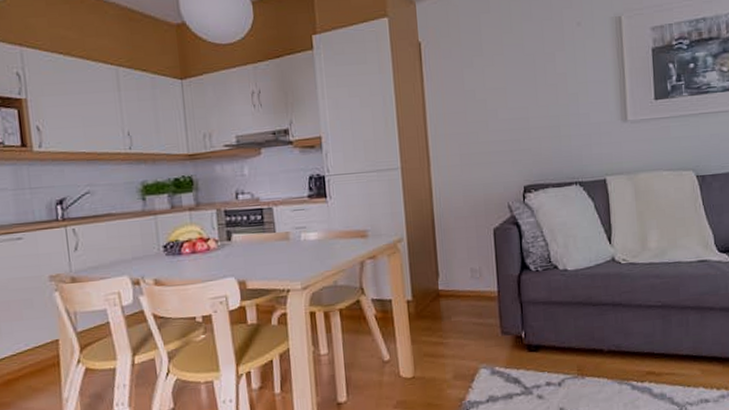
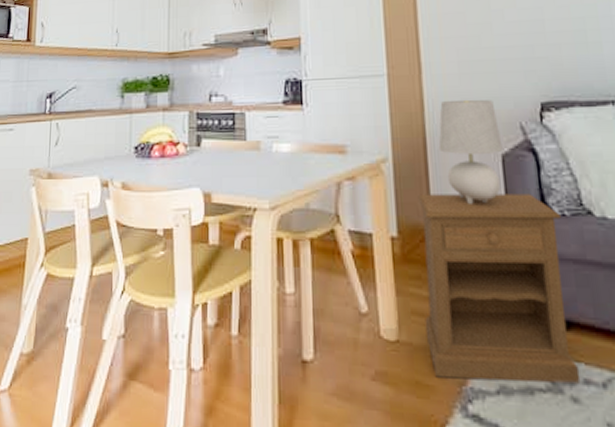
nightstand: none [428,257,544,398] -> present [418,194,581,384]
table lamp: none [444,186,495,269] -> present [438,99,503,204]

